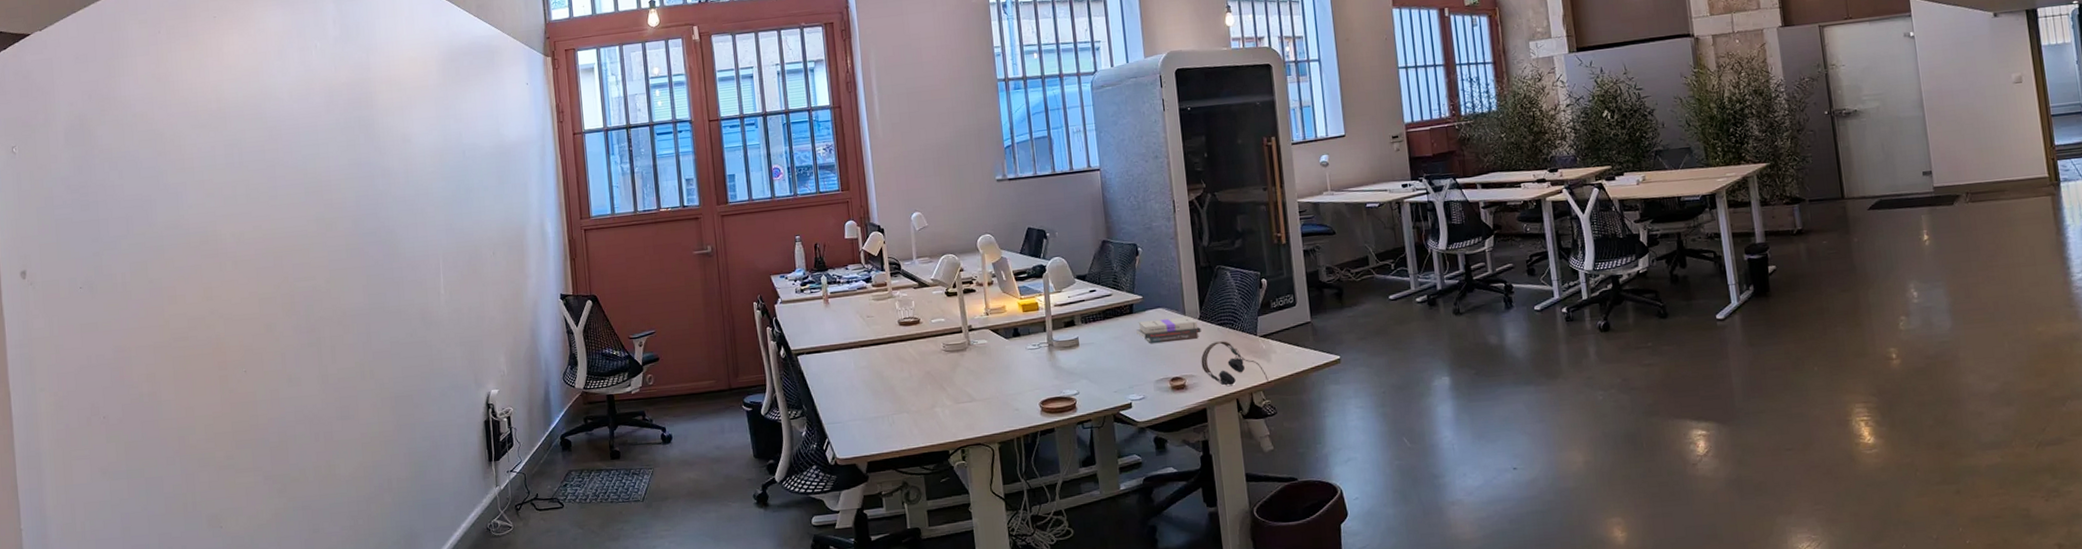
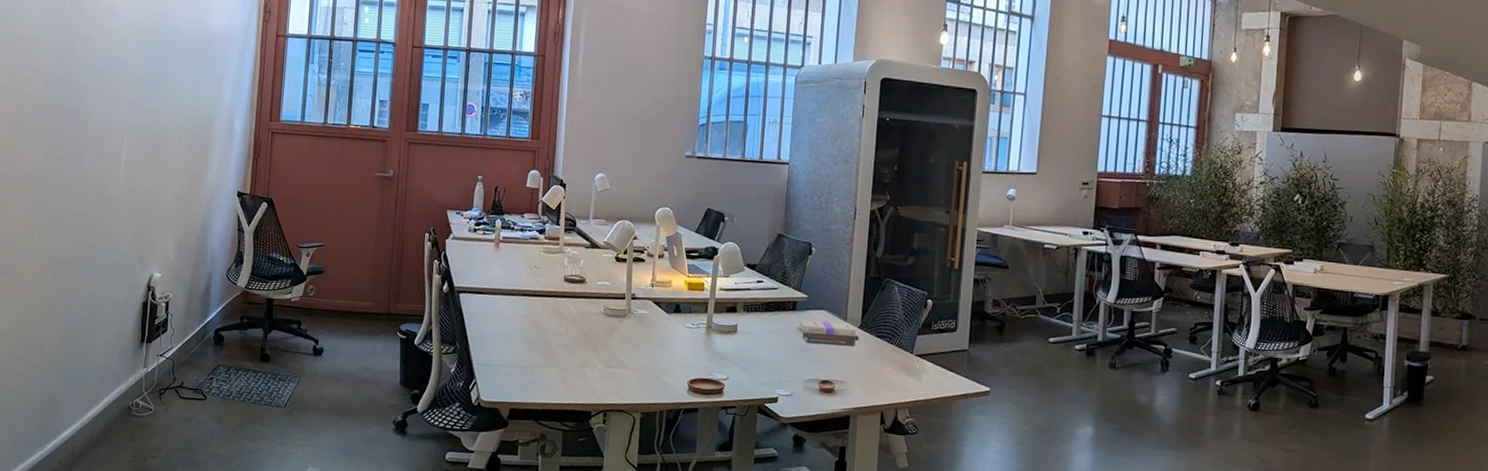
headphones: present [1201,341,1269,386] -> none [853,352,916,401]

